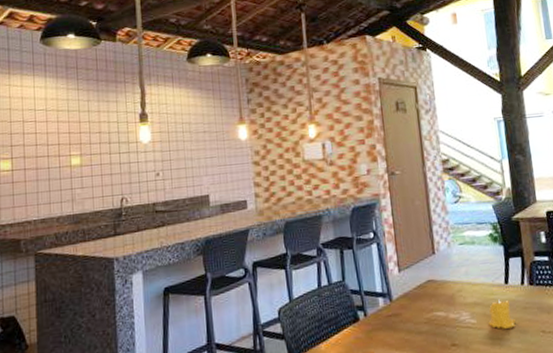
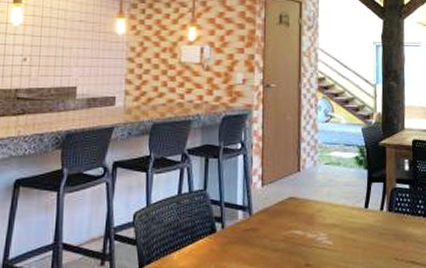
candle: present [488,299,516,329] -> none [344,223,371,253]

